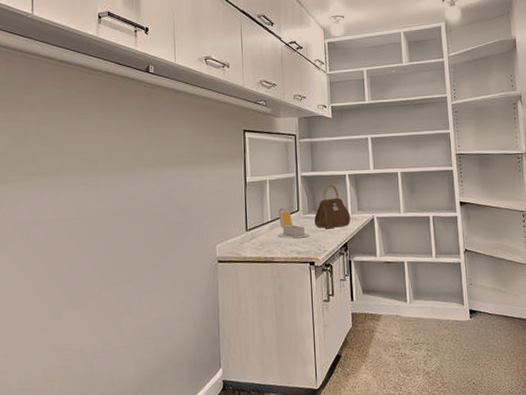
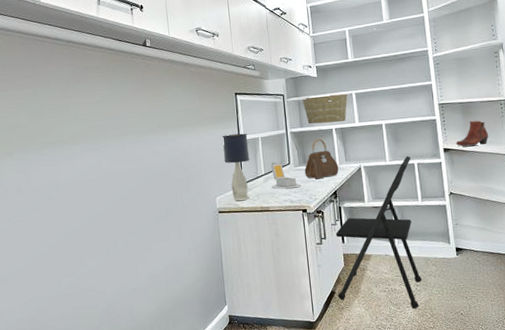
table lamp: none [226,174,256,250] -> present [221,133,250,202]
basket: none [315,137,363,169] -> present [302,93,348,124]
folding chair: none [343,208,434,376] -> present [335,156,423,308]
boot: none [472,173,505,201] -> present [456,120,488,147]

